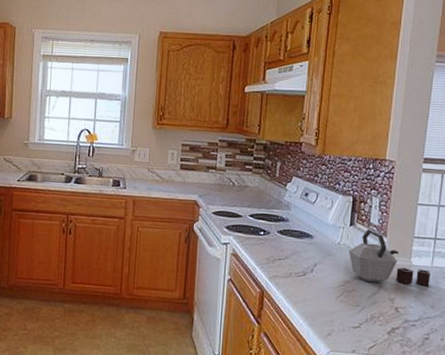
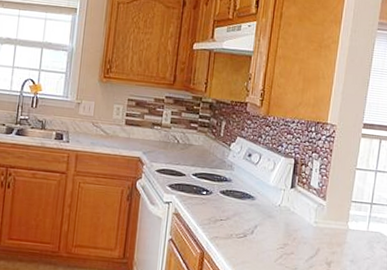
kettle: present [348,228,430,287] -> none [288,191,366,252]

